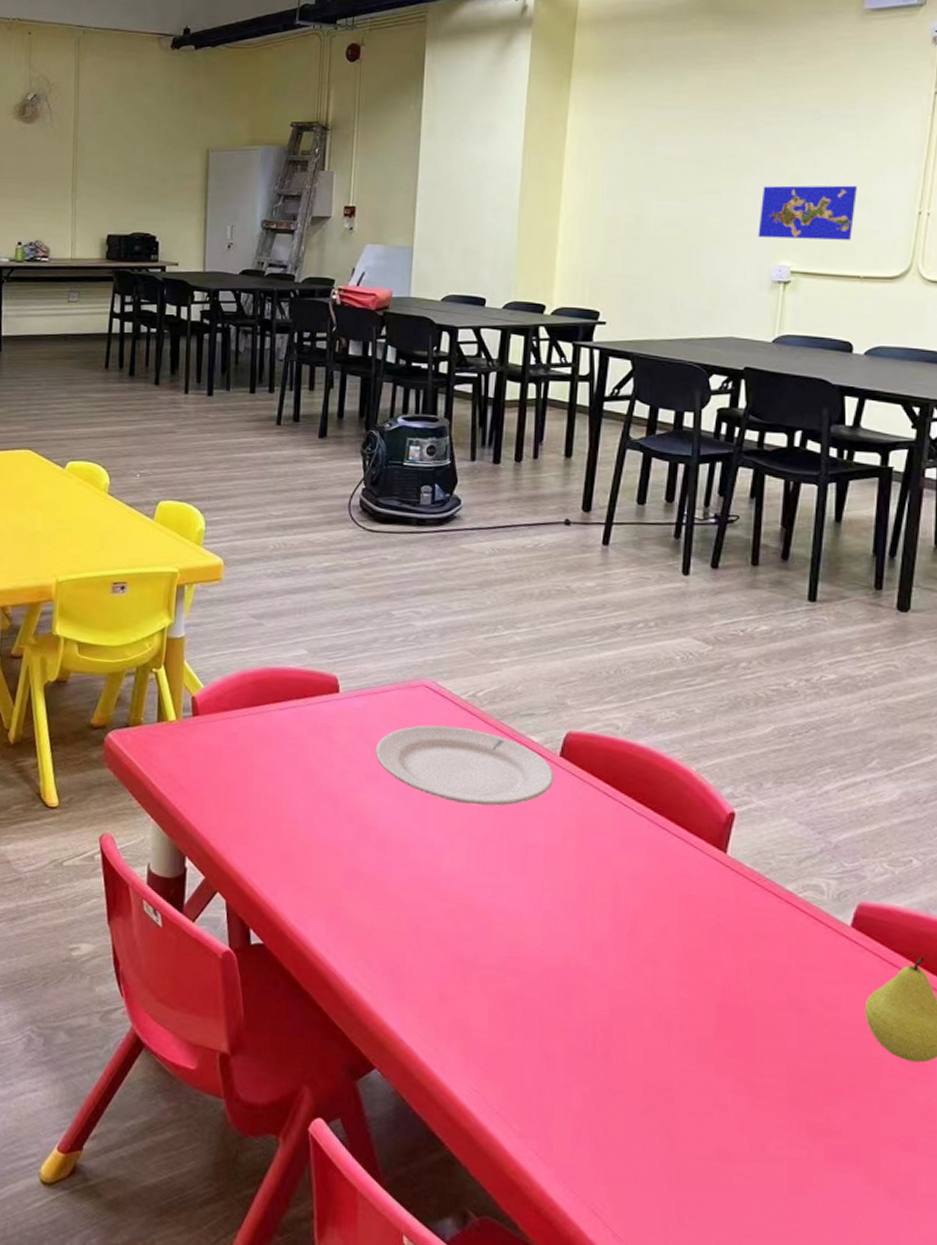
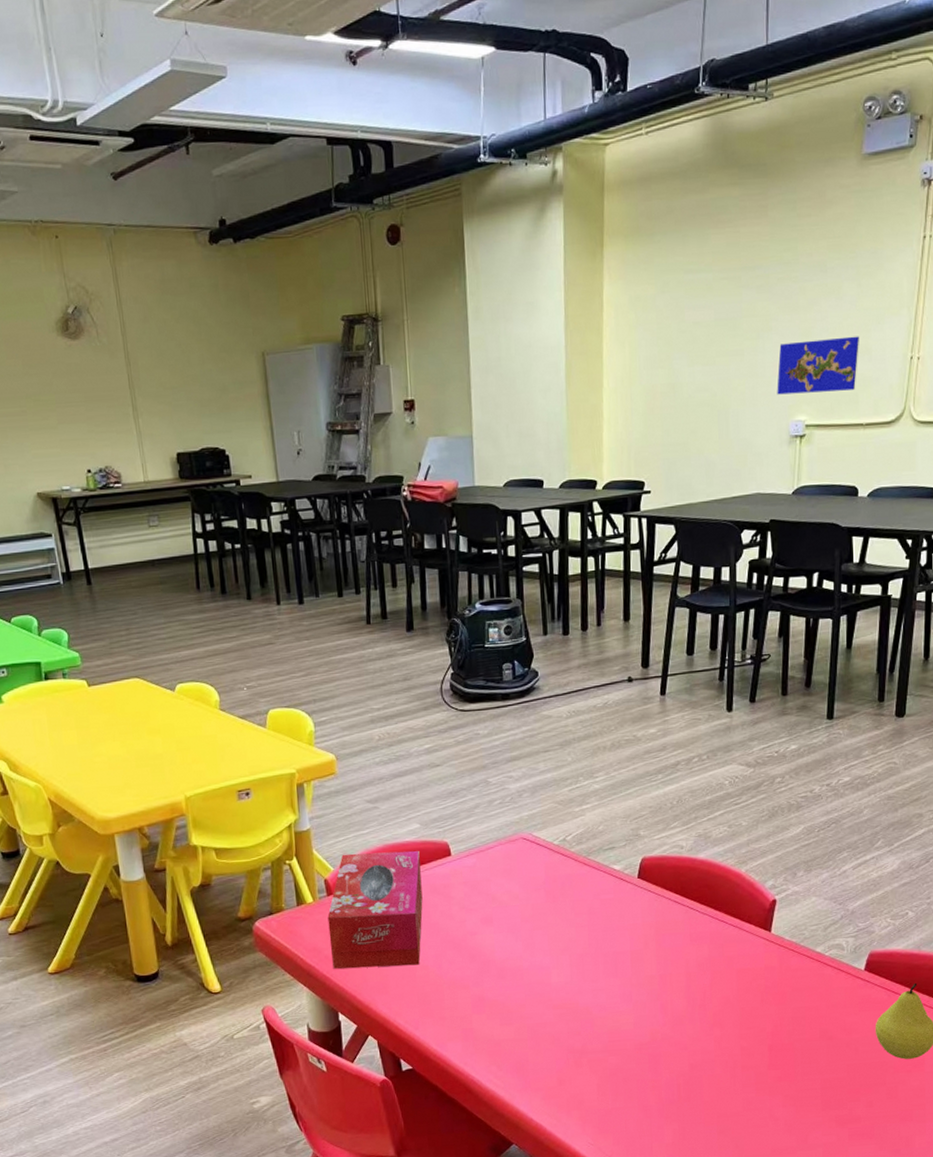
tissue box: none [187,671,303,816] -> present [327,850,423,969]
plate: present [375,725,555,806] -> none [486,867,635,929]

